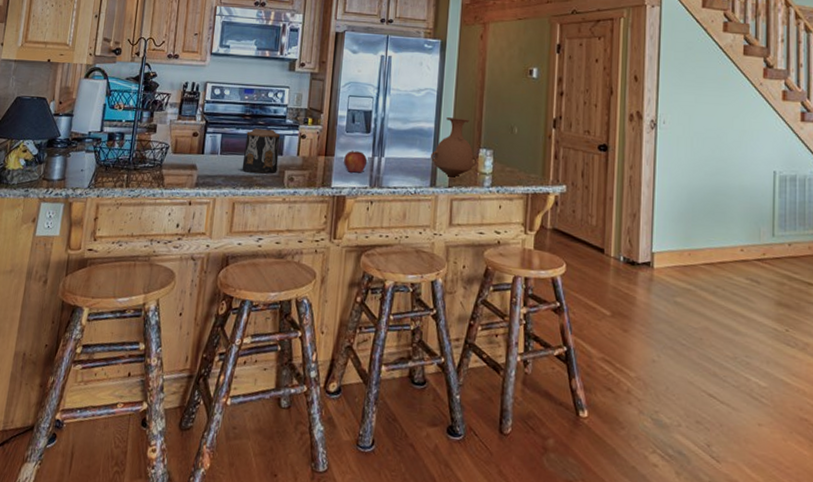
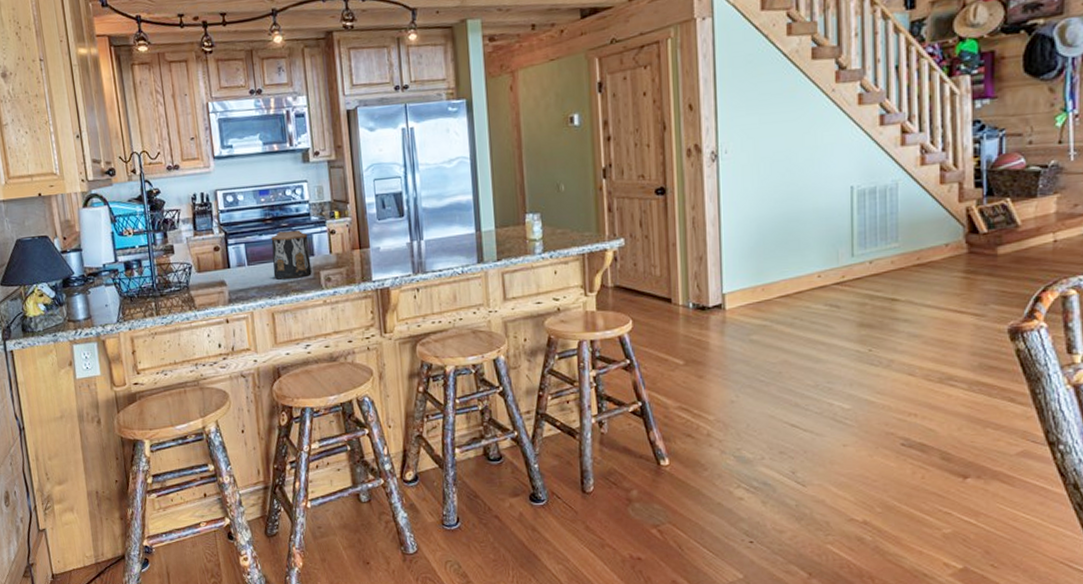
fruit: present [344,150,368,174] -> none [380,237,407,263]
vase: present [430,117,477,179] -> none [472,184,525,251]

